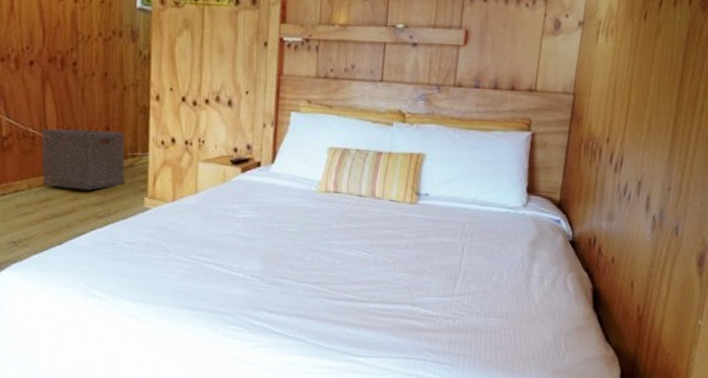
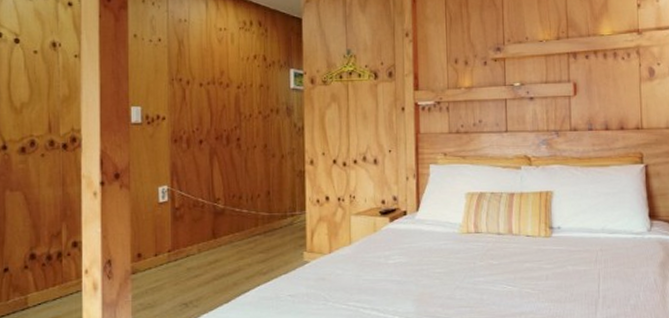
storage basket: present [42,128,124,190] -> none [210,194,284,250]

